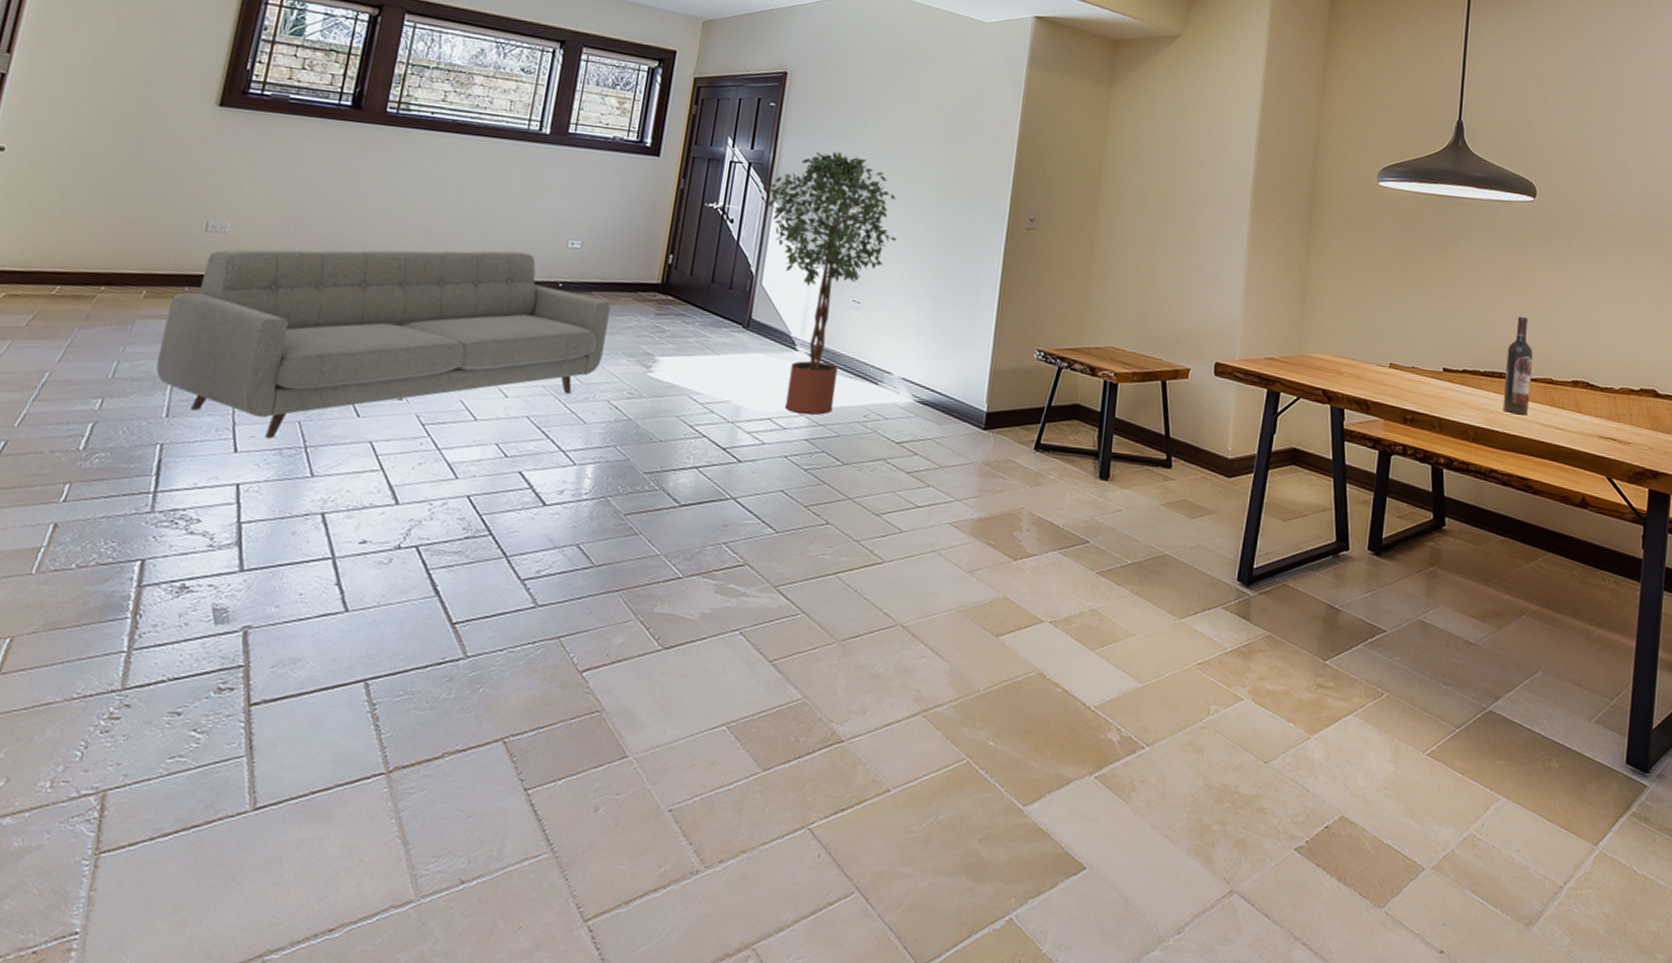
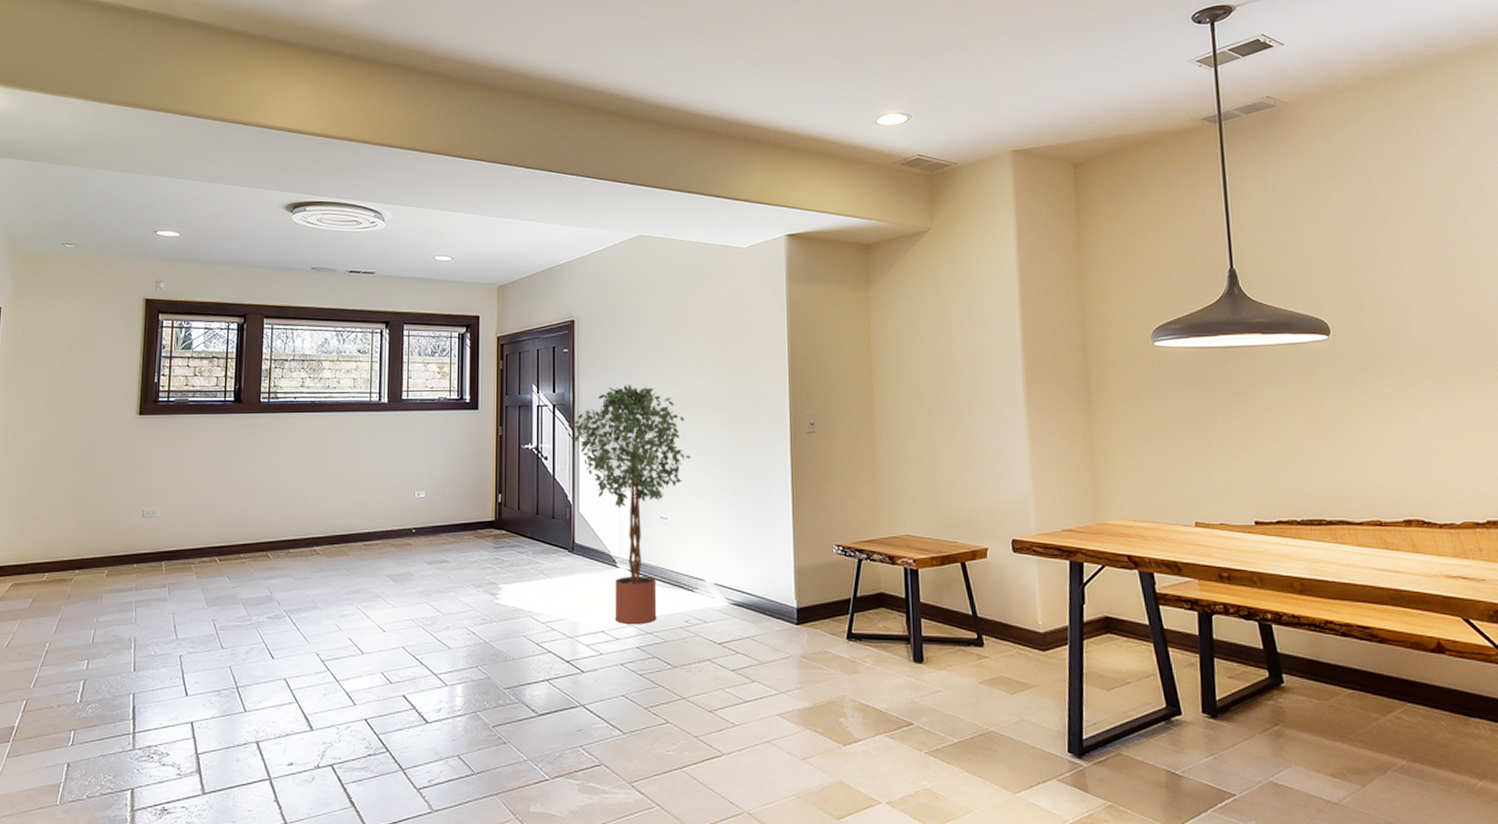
sofa: present [156,249,611,439] -> none [121,506,456,683]
wine bottle: present [1503,316,1534,416] -> none [1323,459,1359,561]

